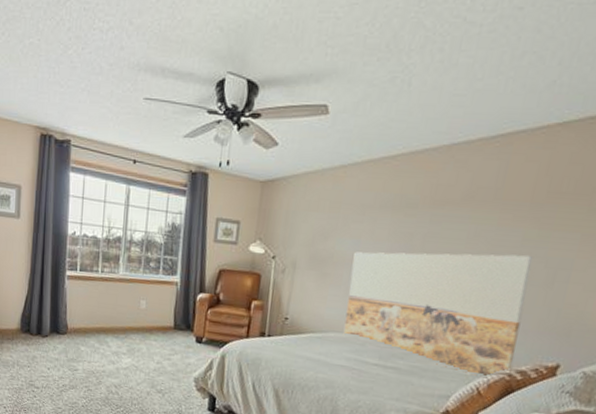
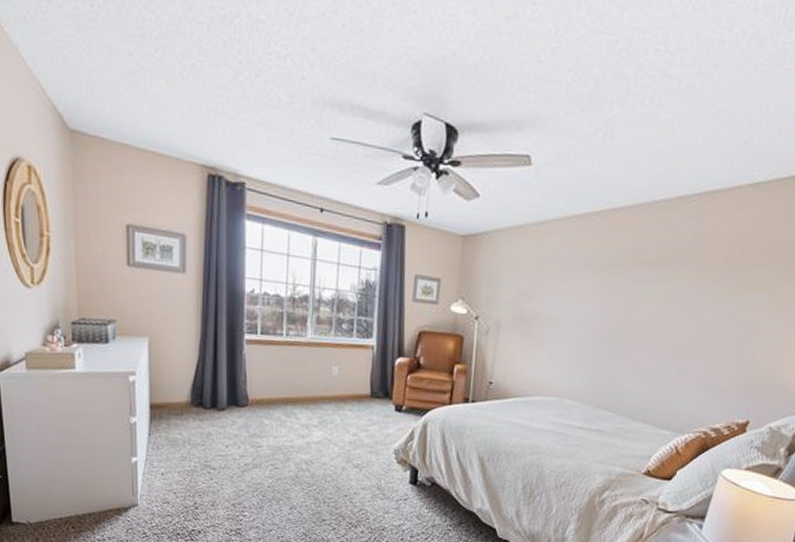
wall art: present [343,252,534,379] -> none [548,312,727,437]

